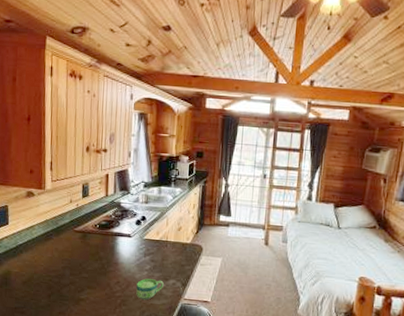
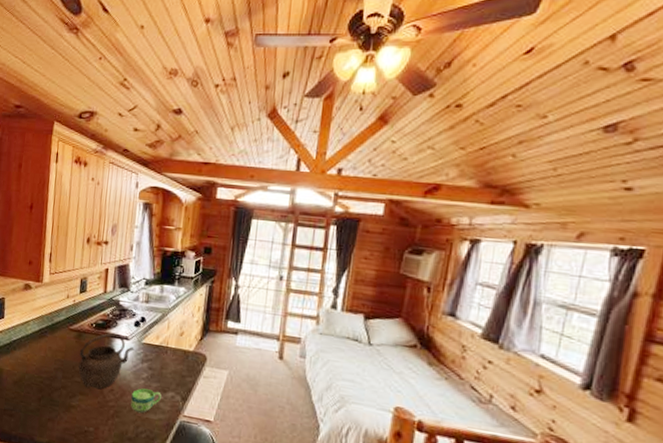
kettle: none [85,232,137,283] -> present [78,333,134,390]

